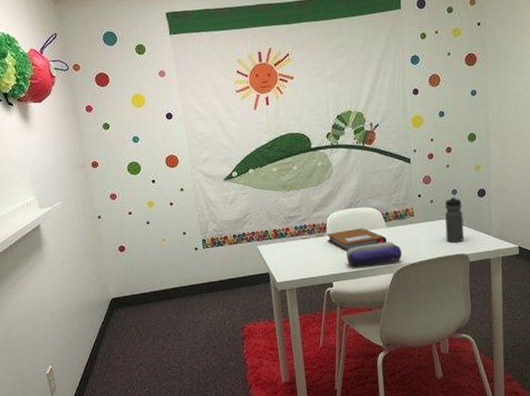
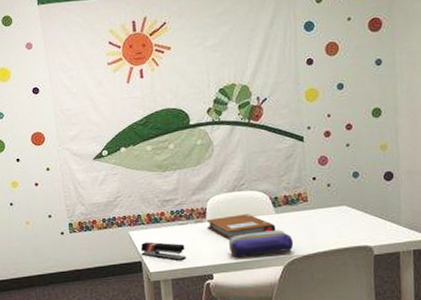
stapler: none [268,255,309,272] -> present [140,242,186,261]
water bottle: present [445,196,465,243] -> none [344,179,368,233]

